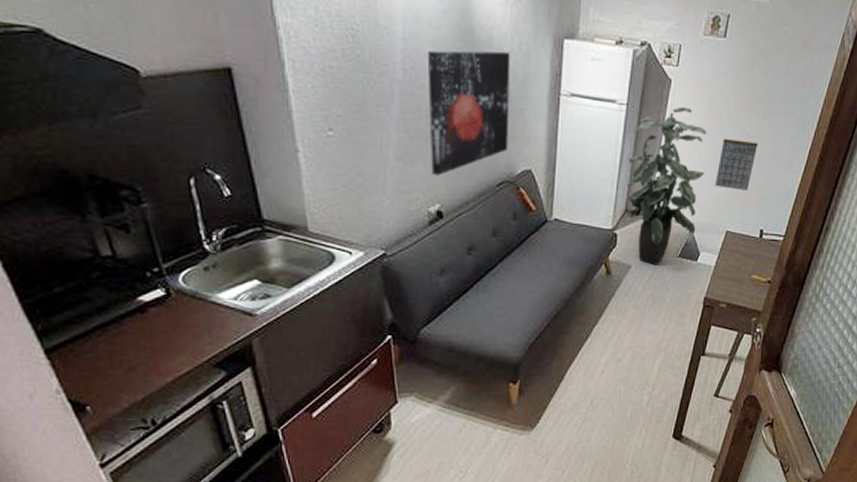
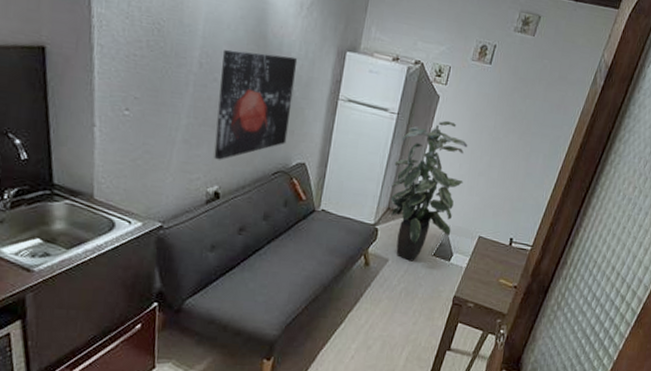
calendar: present [715,138,758,191] -> none [472,152,514,201]

